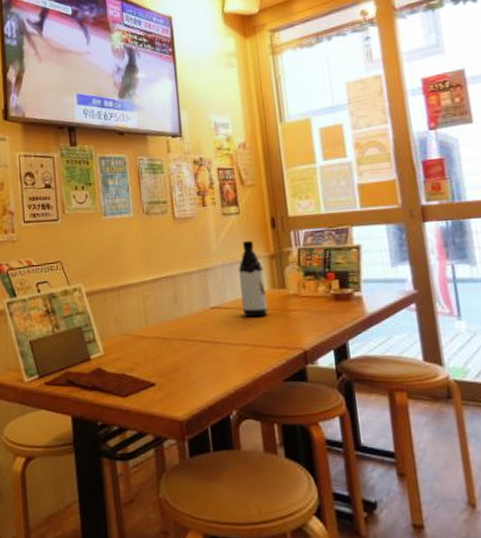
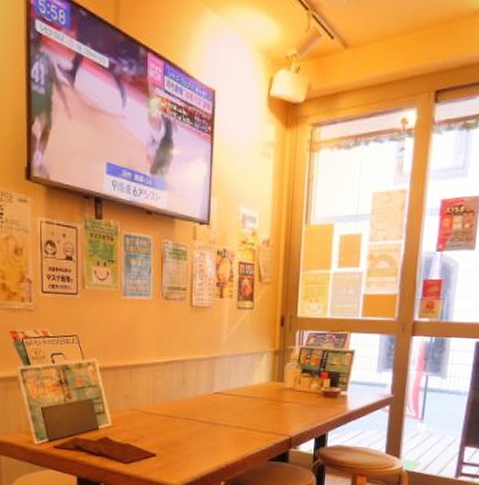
water bottle: present [238,240,268,318] -> none [243,335,267,405]

